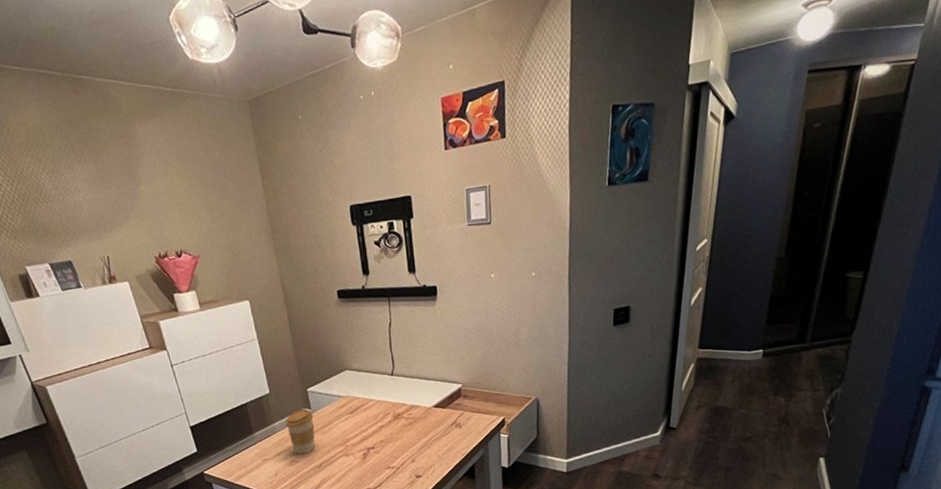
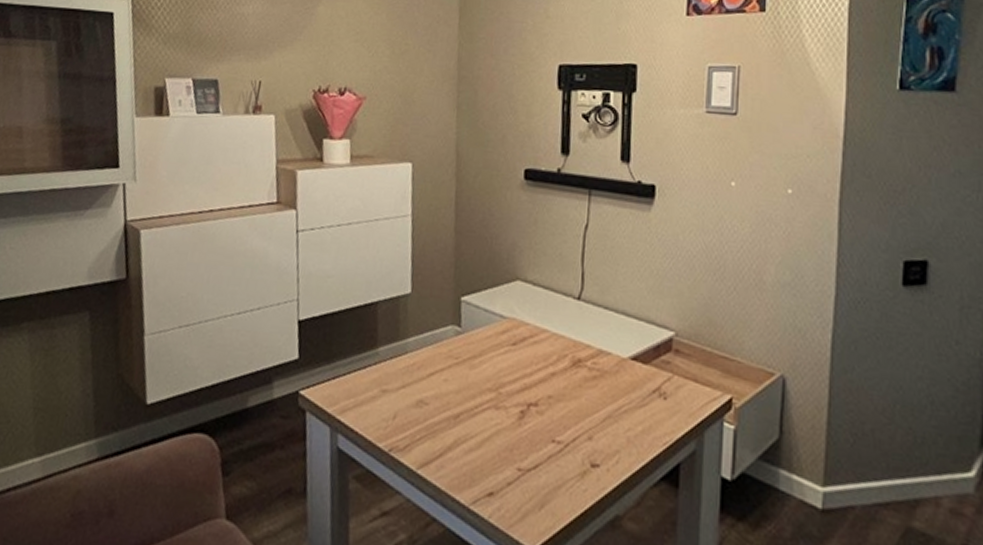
coffee cup: present [285,408,315,455] -> none [422,324,463,394]

